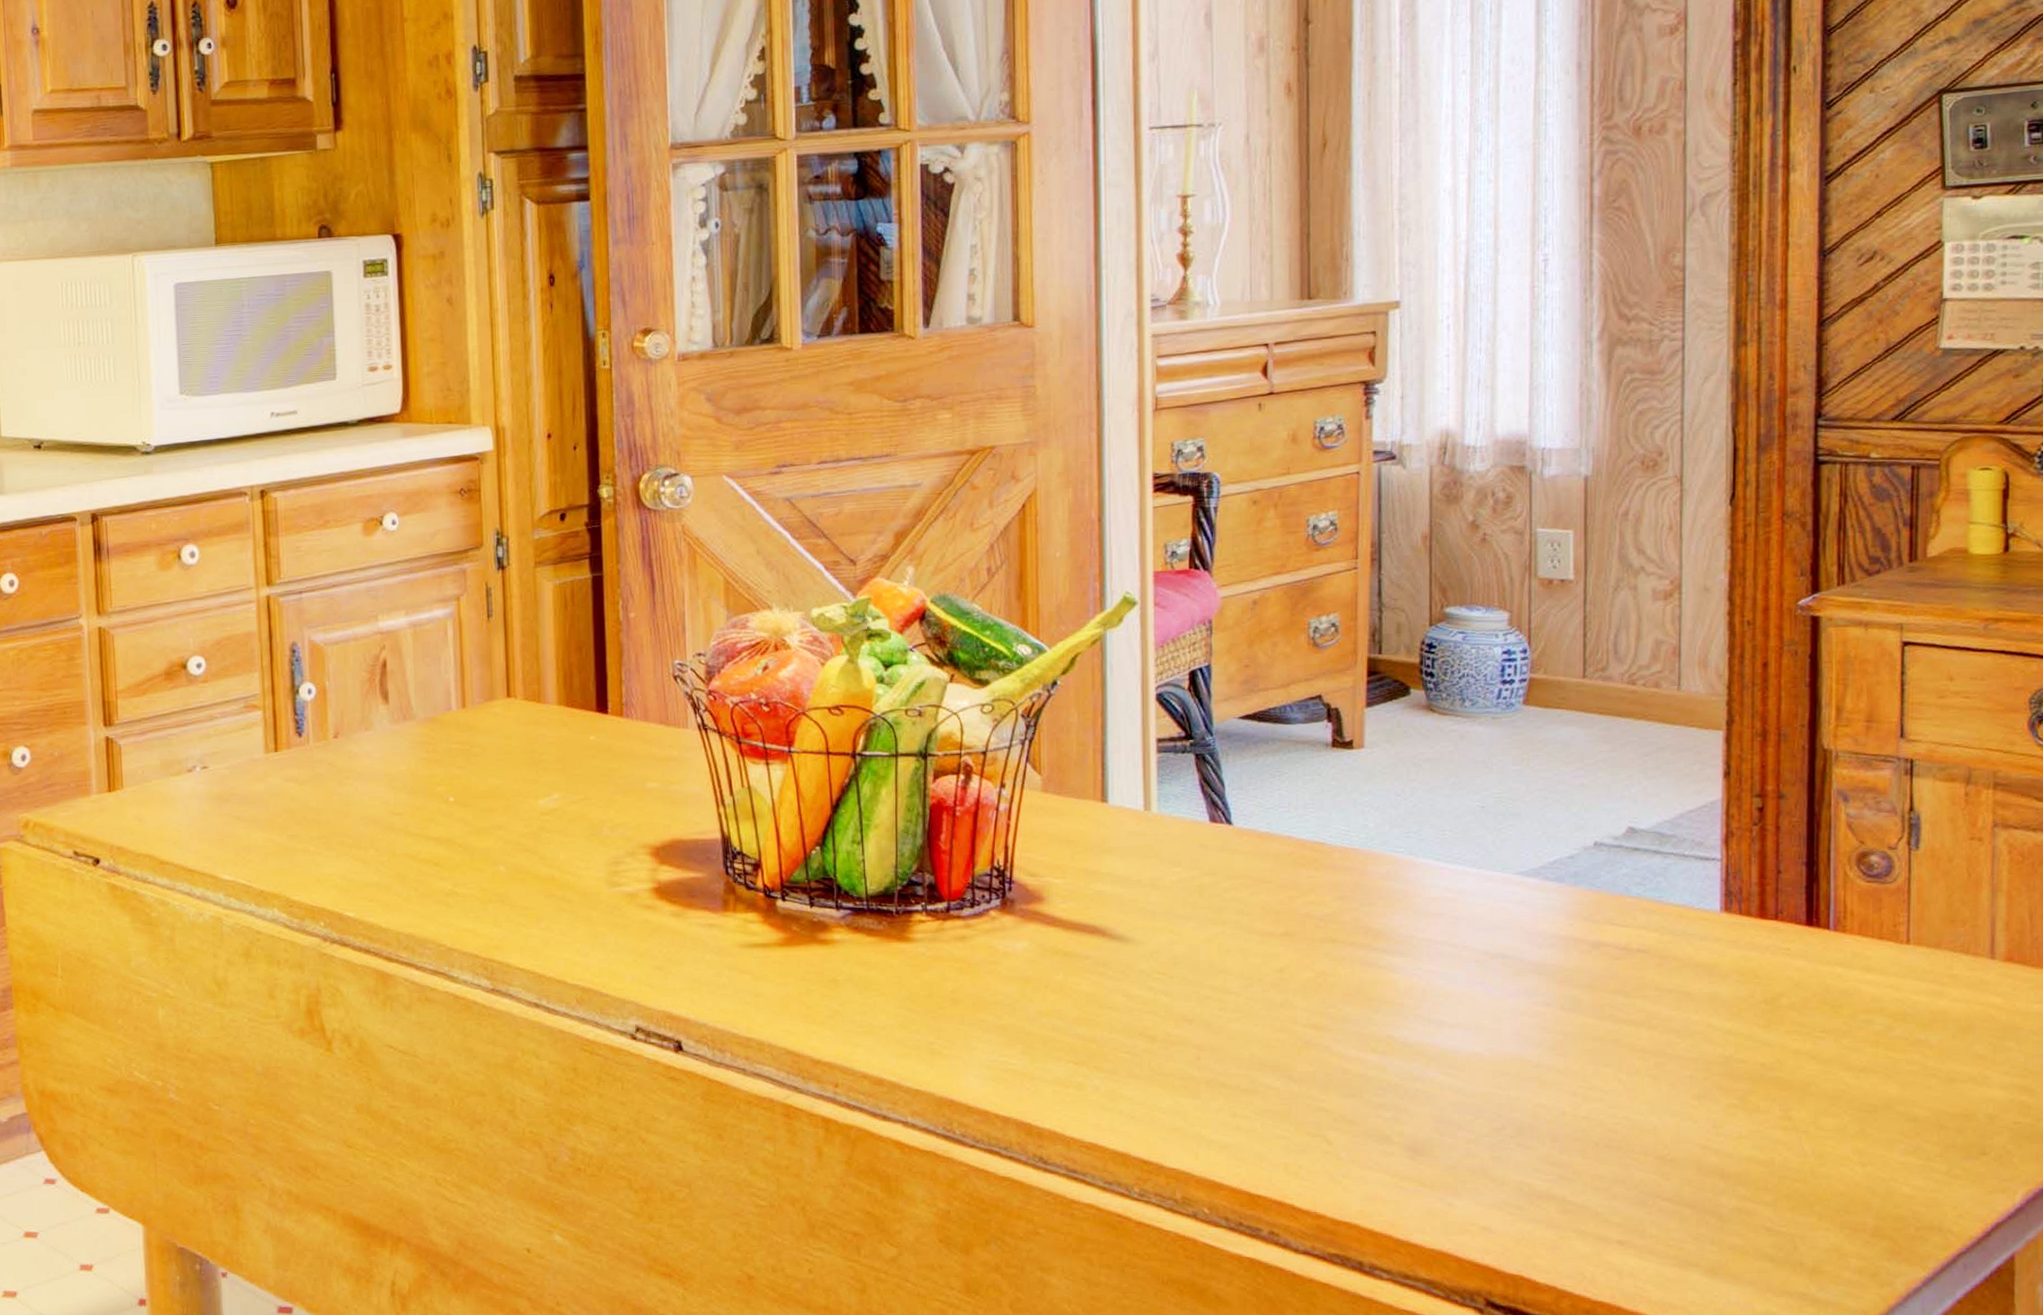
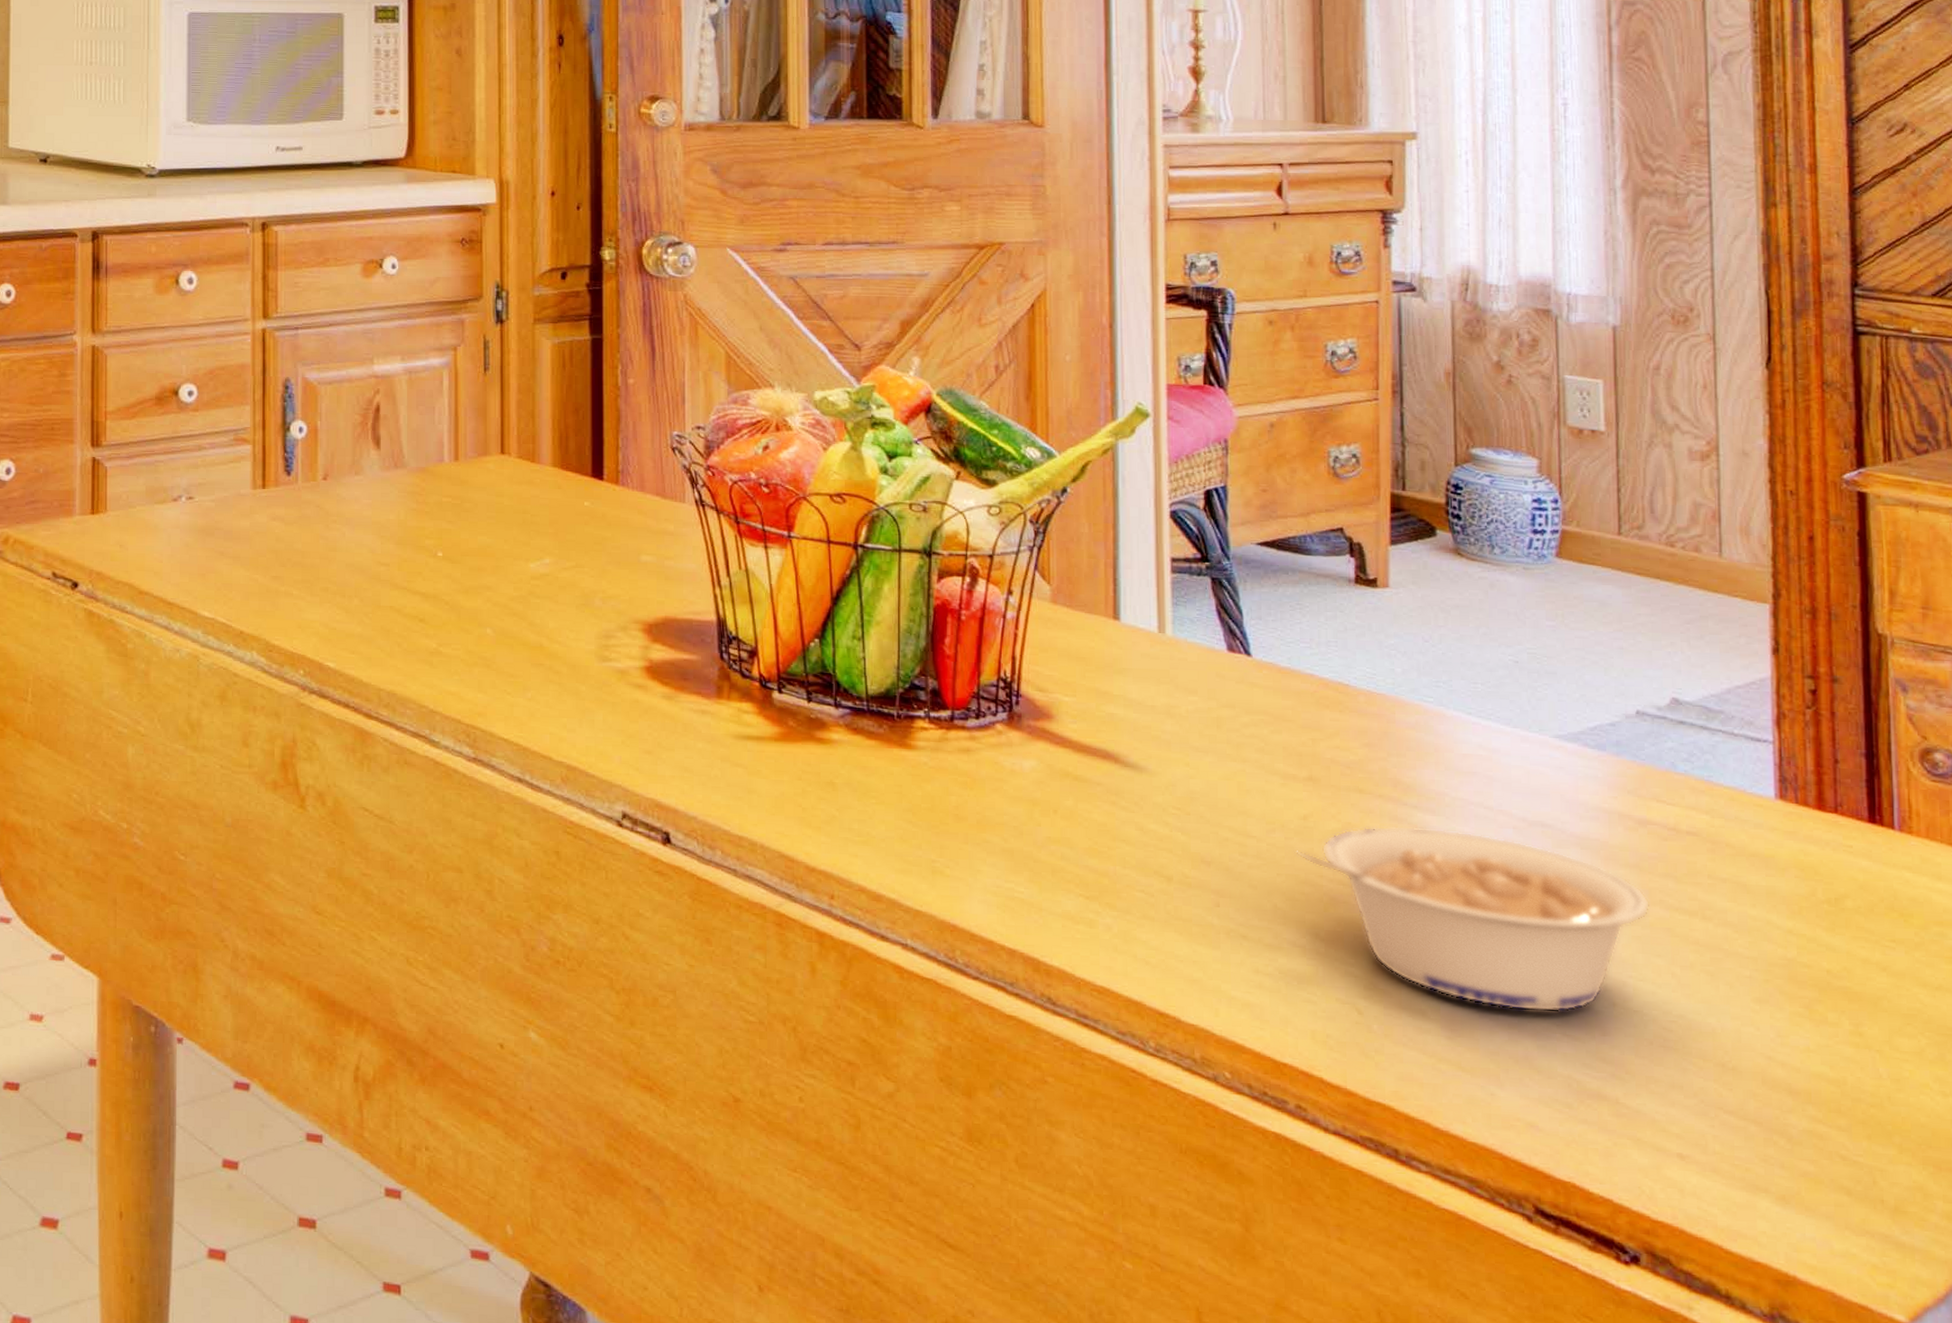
legume: none [1270,968,1601,1127] -> present [1293,825,1651,1013]

